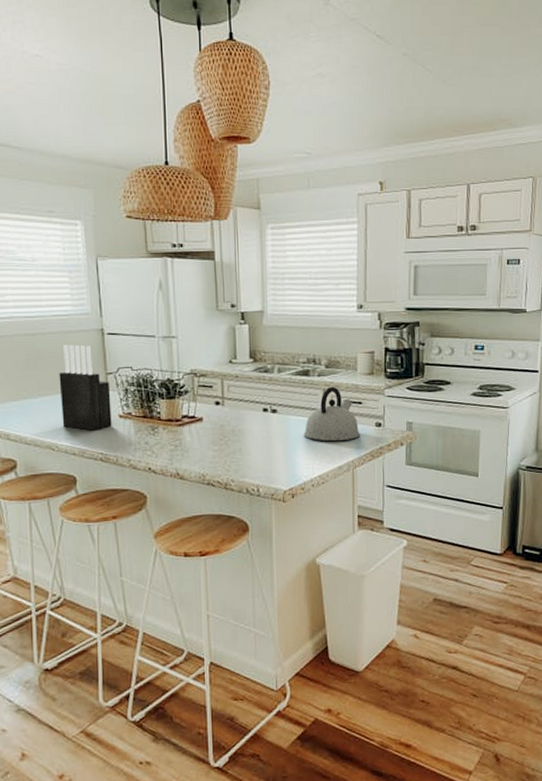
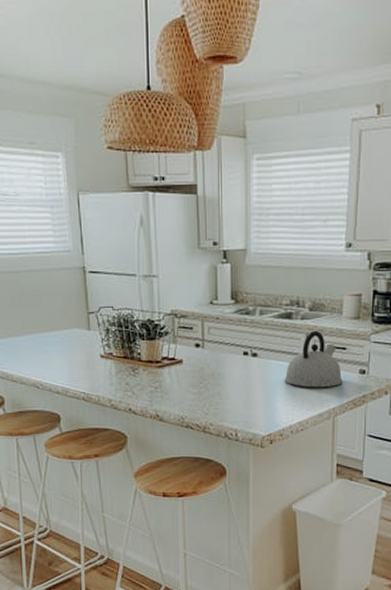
knife block: present [59,345,112,431] -> none [42,283,94,370]

